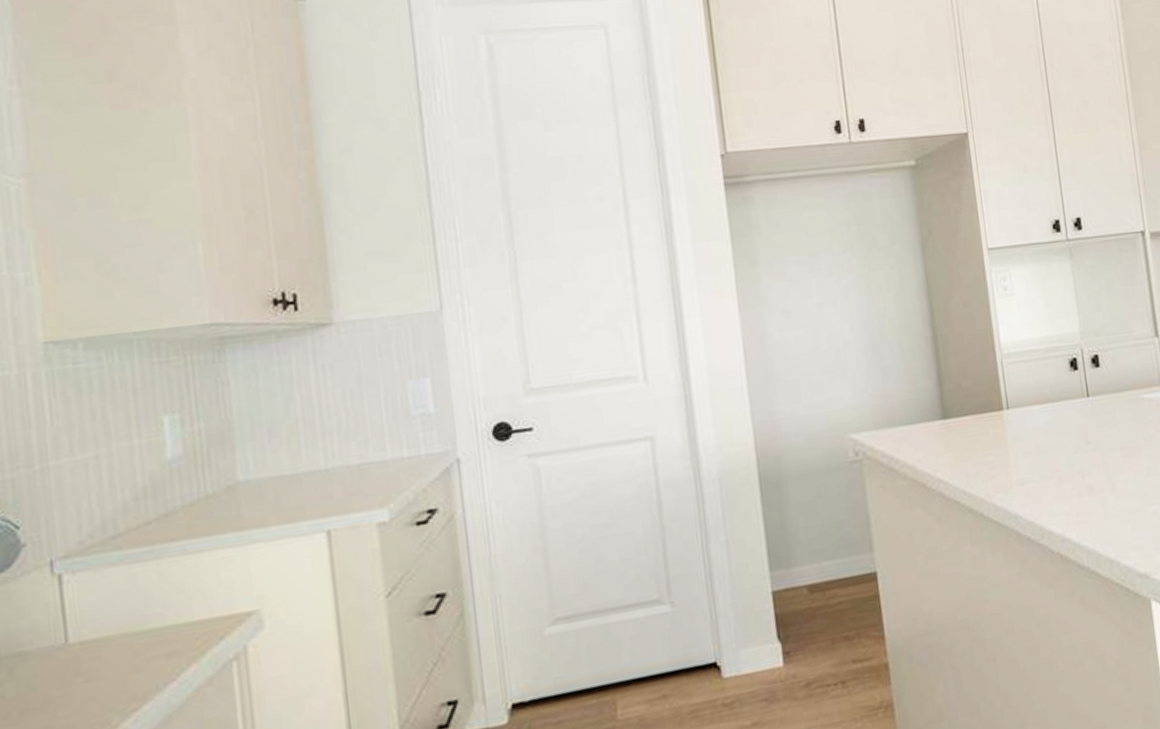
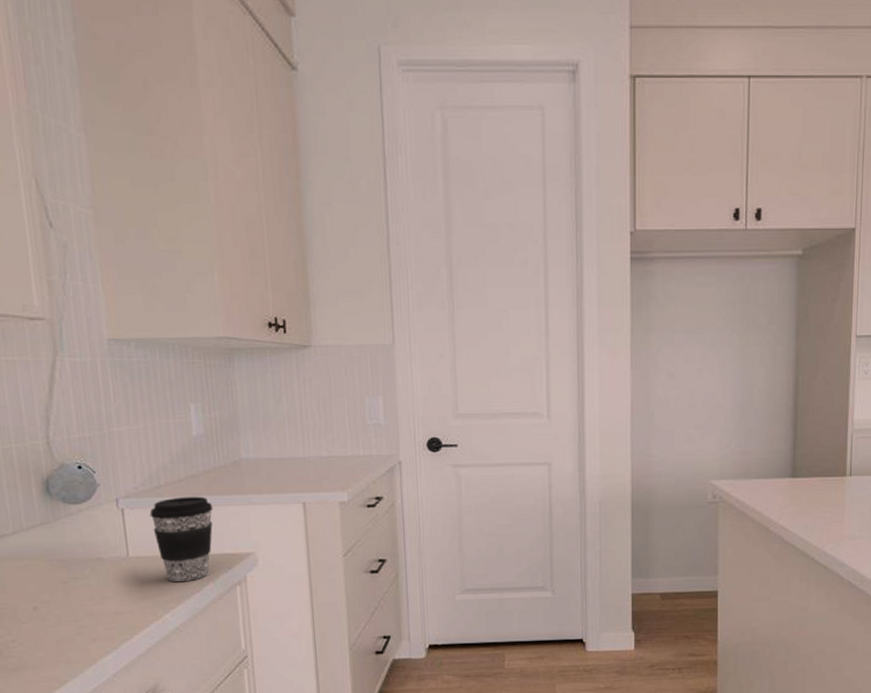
coffee cup: none [101,541,197,671] -> present [149,496,214,581]

